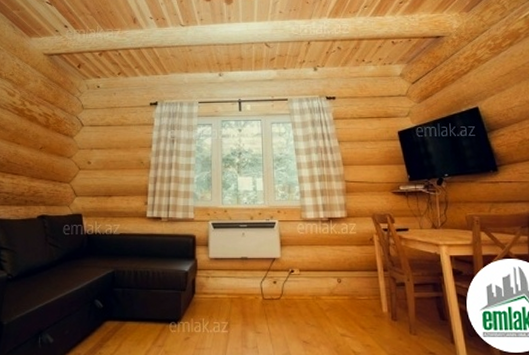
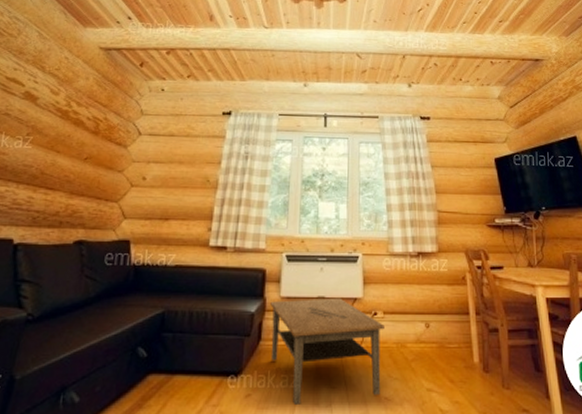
coffee table: none [201,258,301,346] -> present [270,298,385,404]

